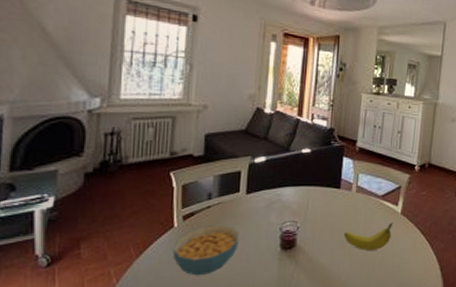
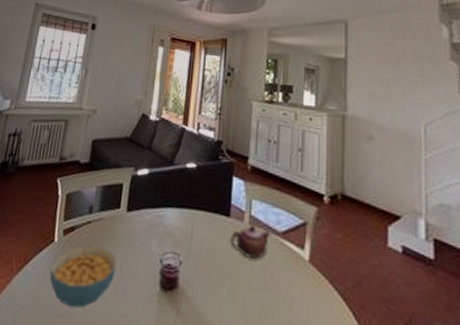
teapot: none [340,193,373,217] -> present [230,225,271,259]
fruit: present [343,223,394,250] -> none [235,273,300,312]

